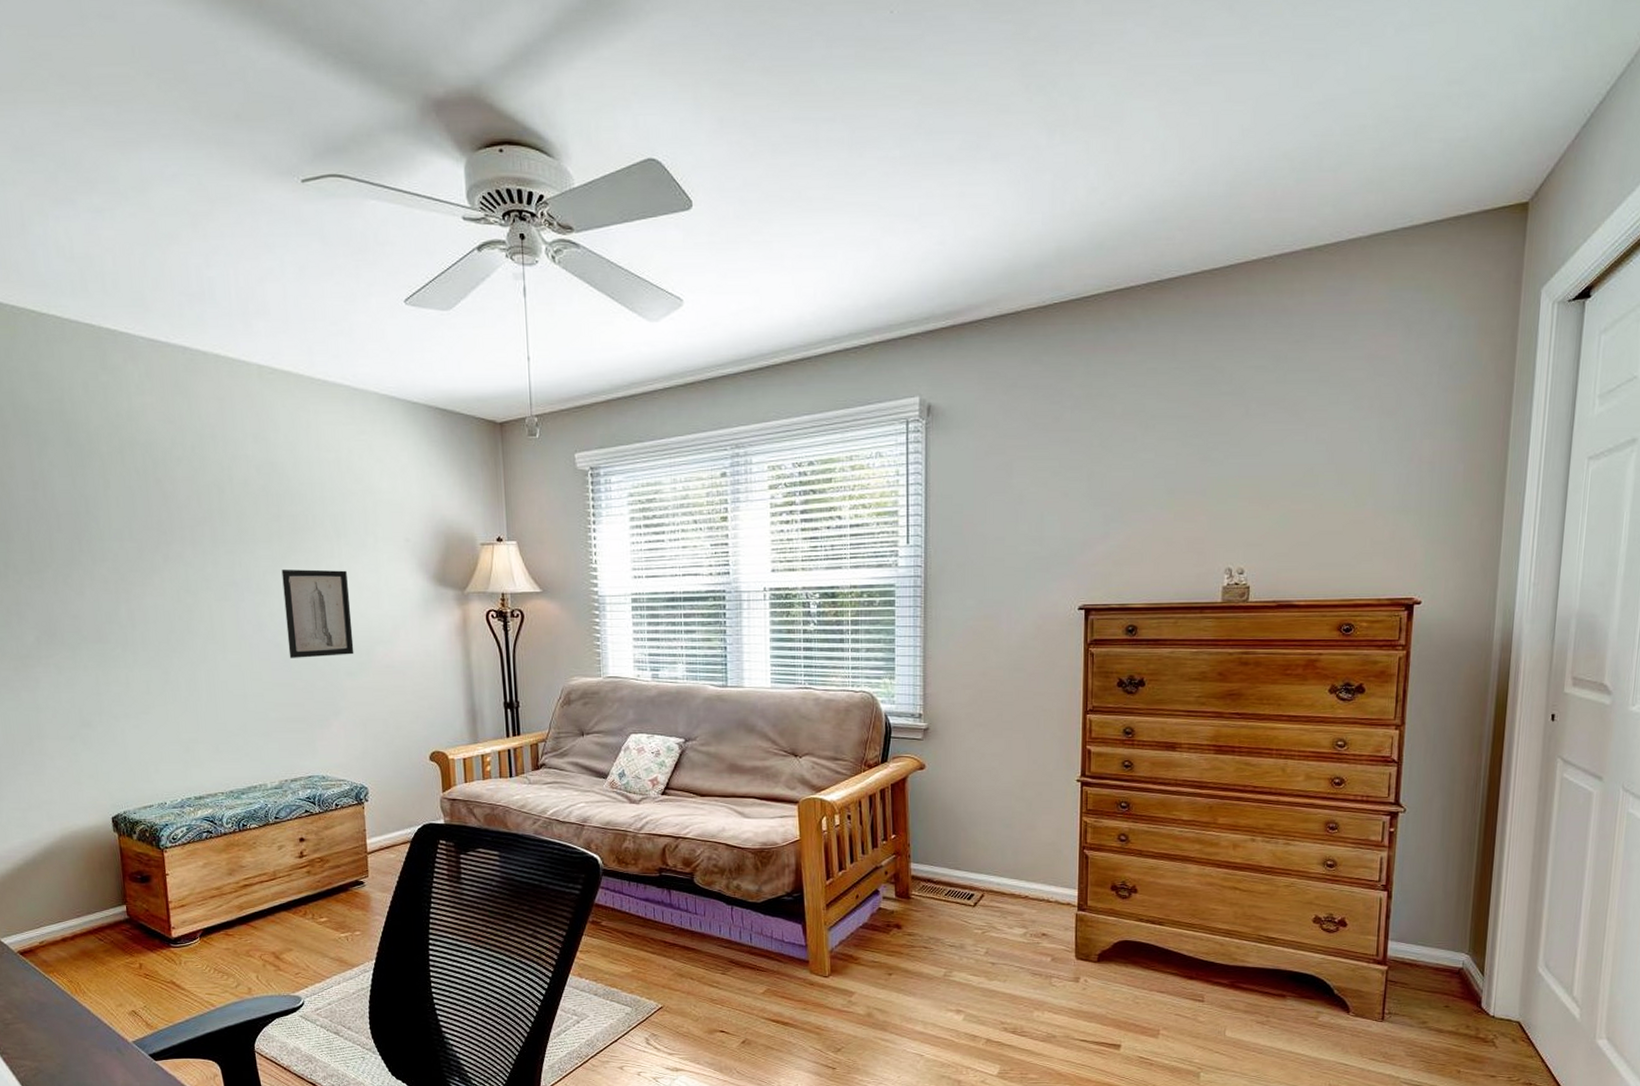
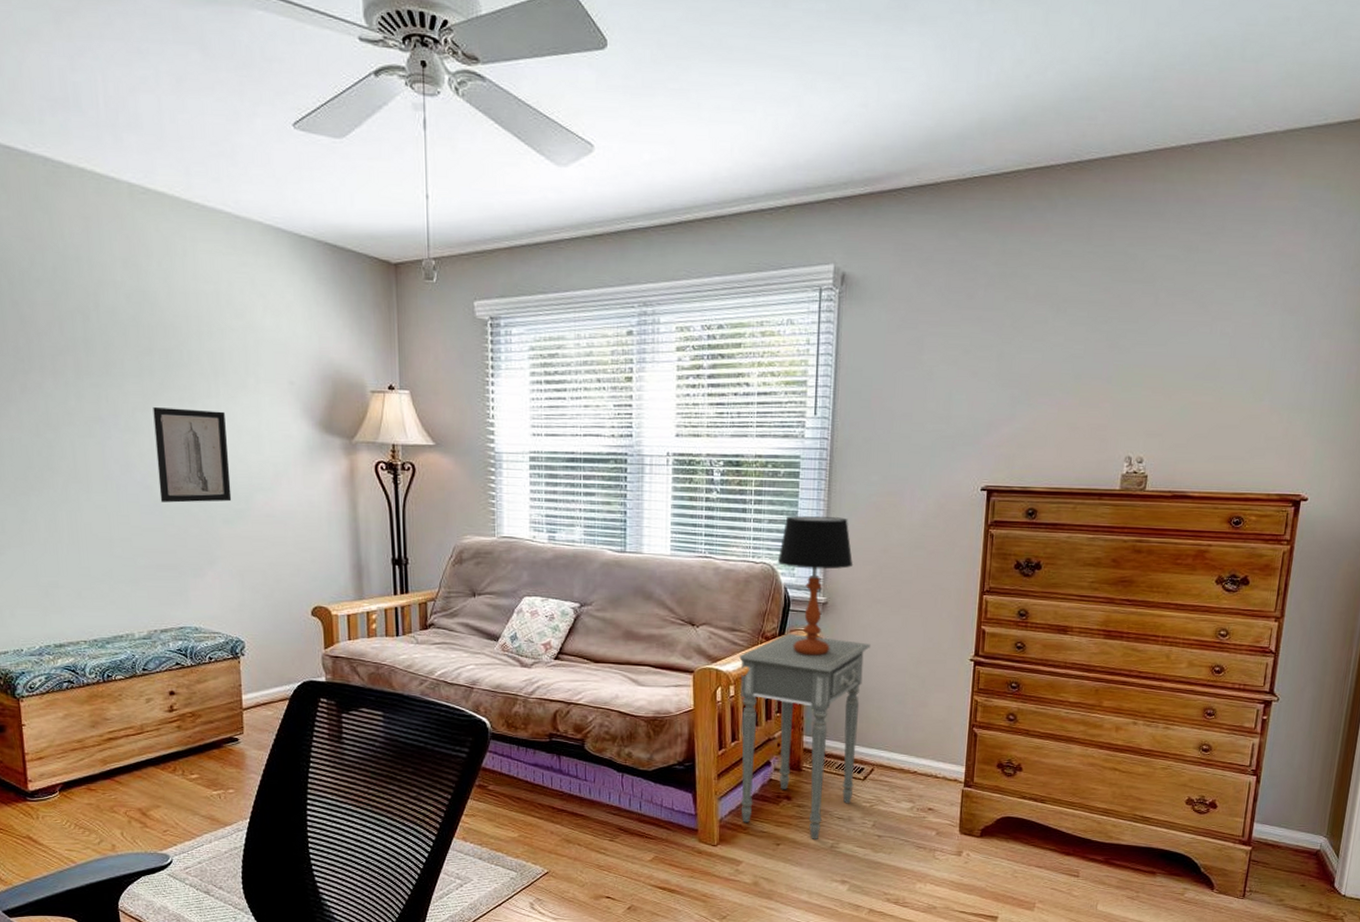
side table: none [843,761,974,968] -> present [739,634,871,839]
table lamp: none [876,643,953,782] -> present [777,516,854,656]

